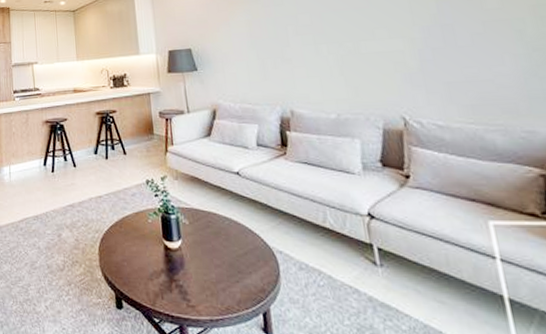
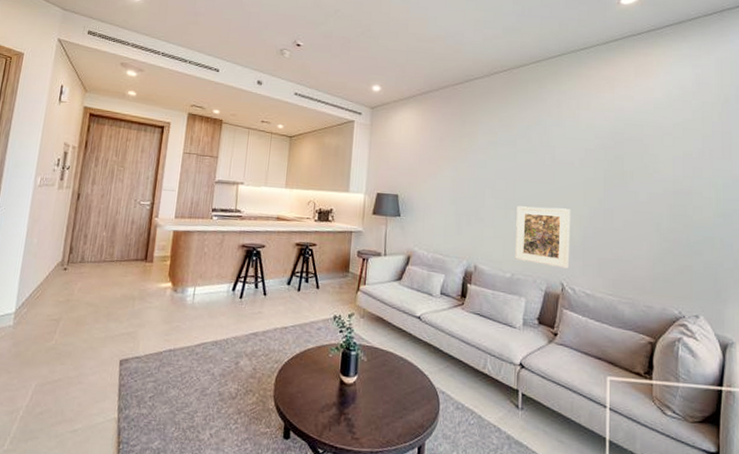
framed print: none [328,32,408,100] -> present [515,206,571,269]

